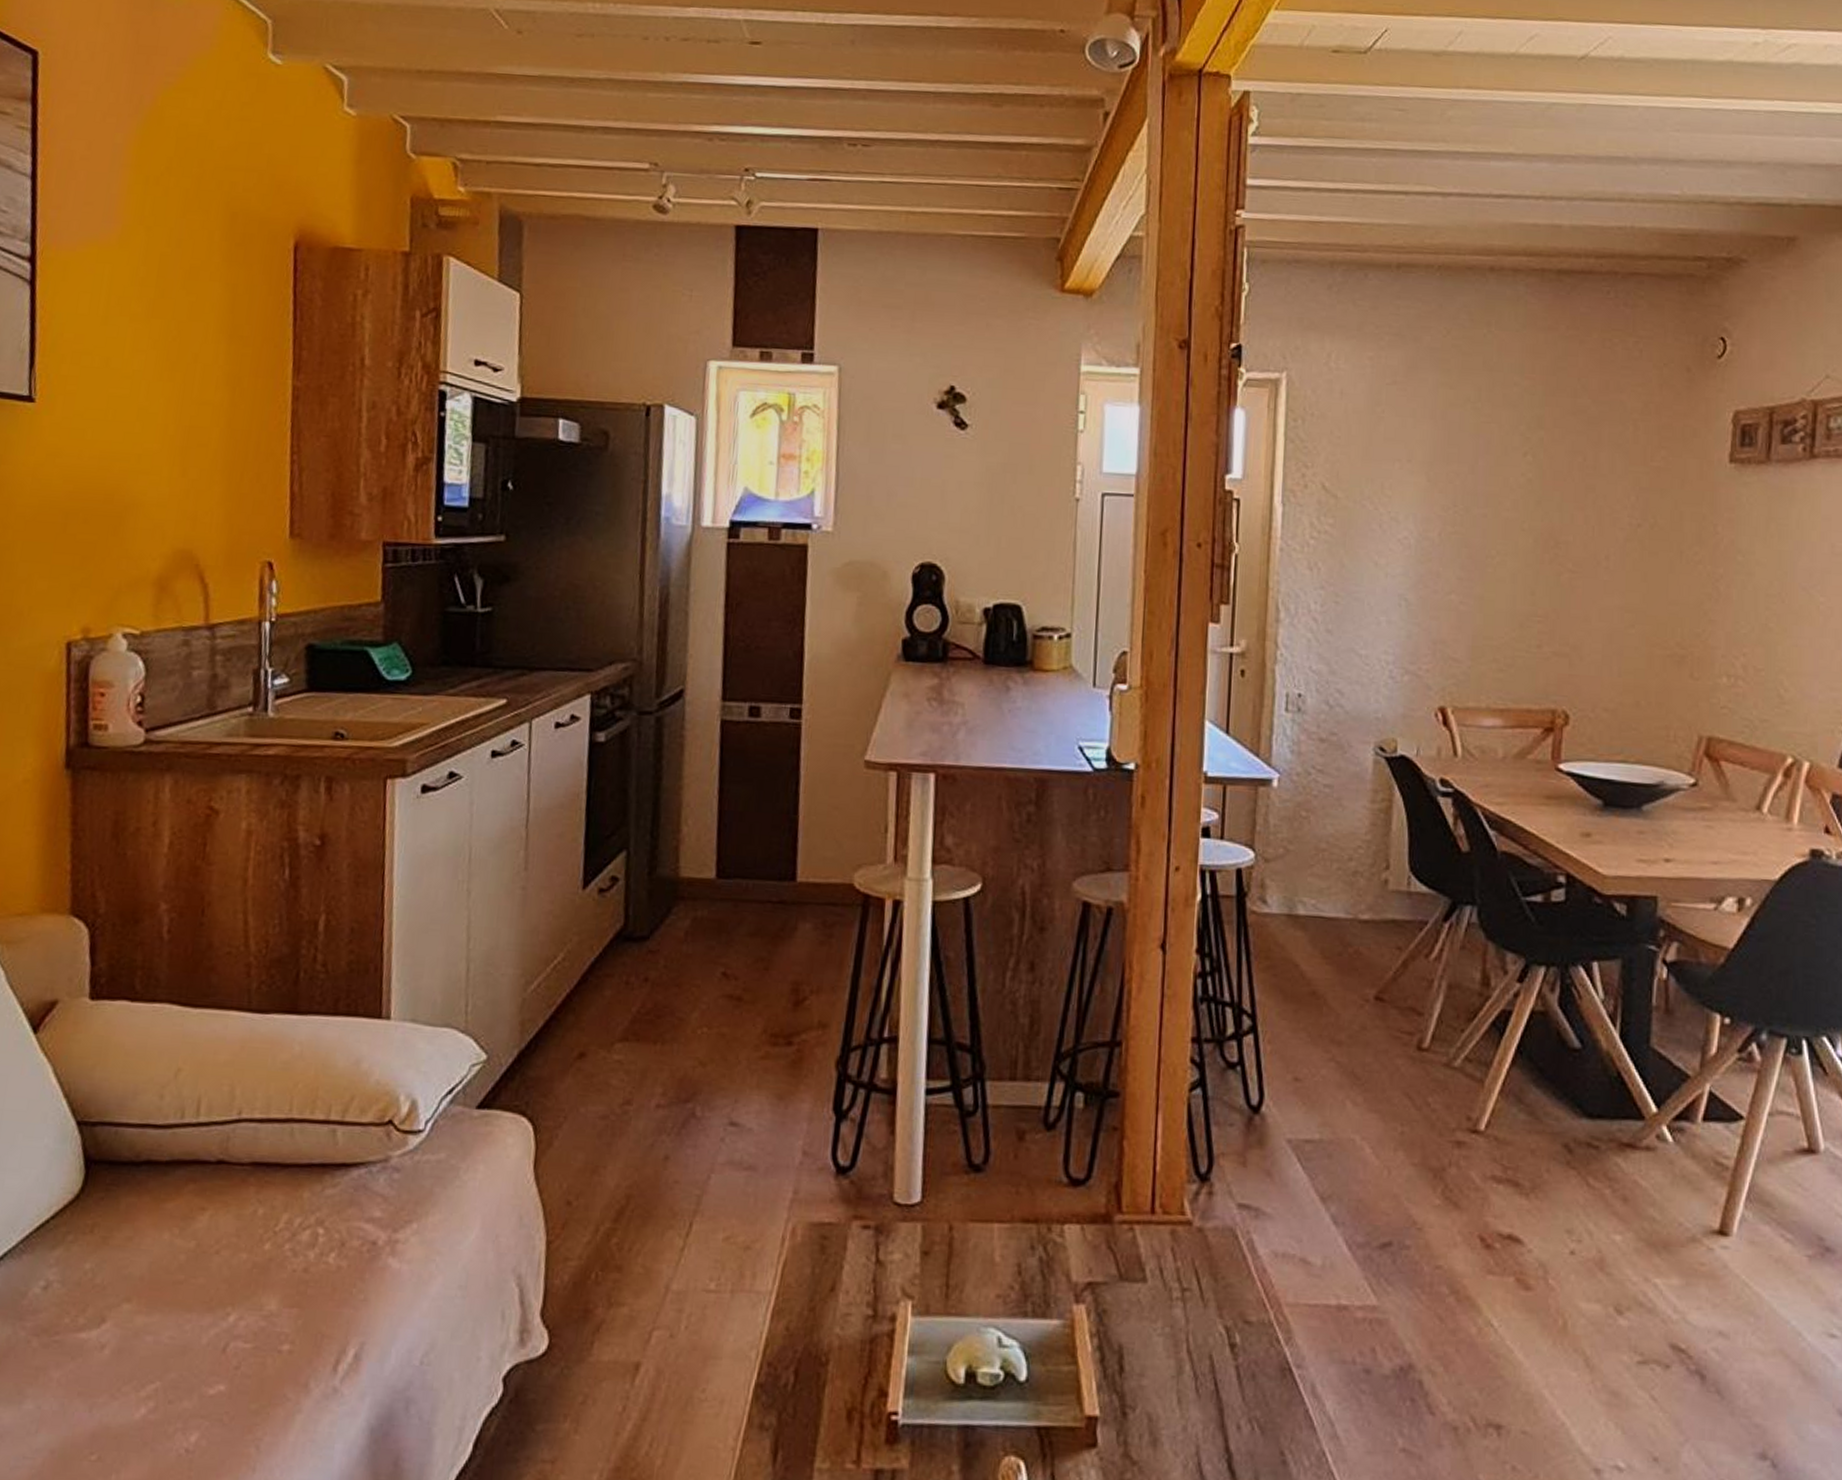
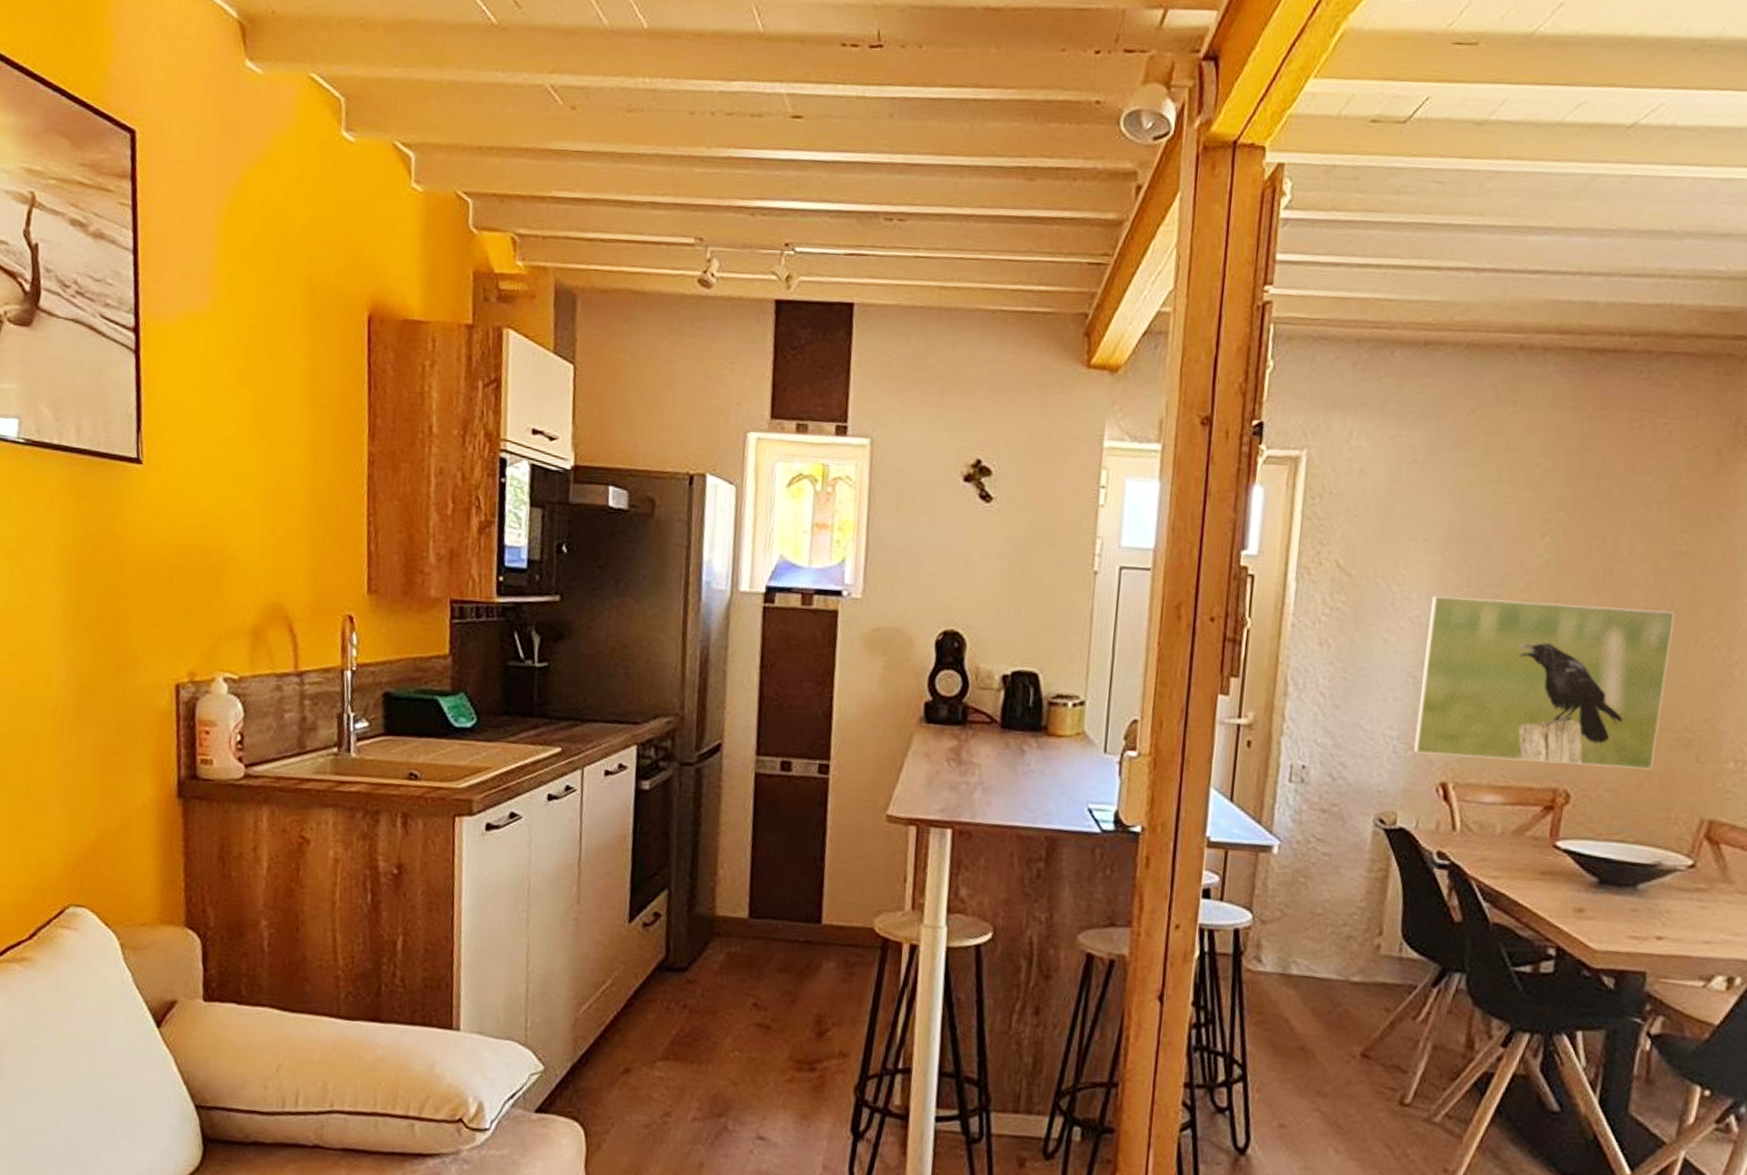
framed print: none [1410,516,1658,688] -> present [1414,595,1675,770]

